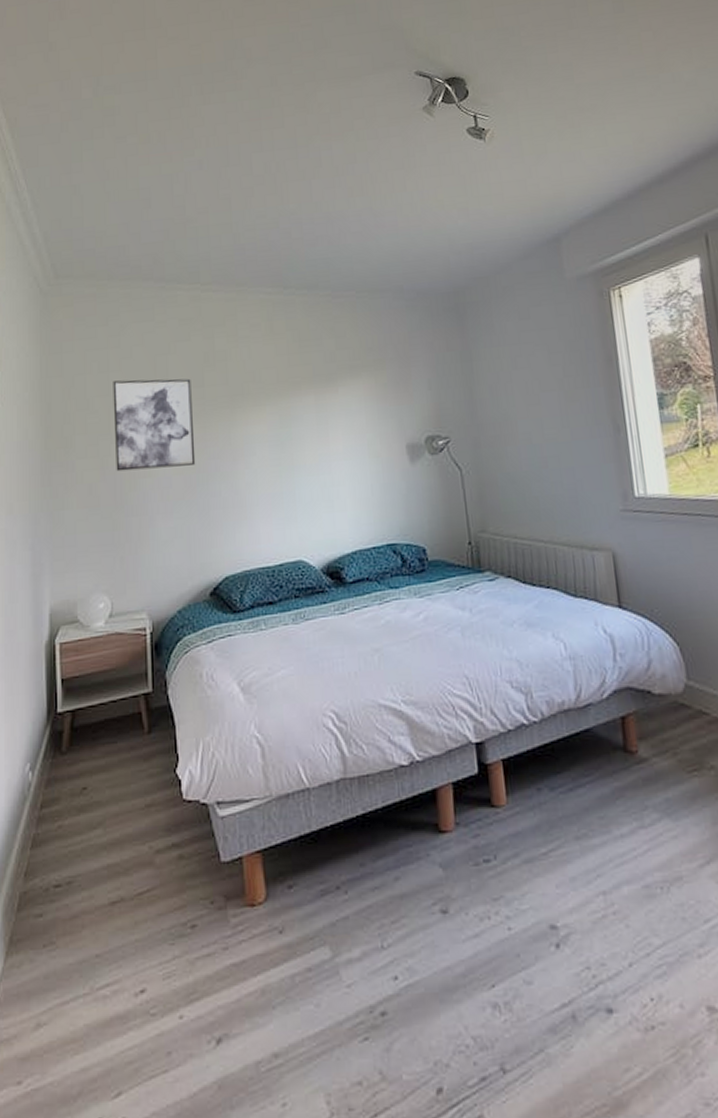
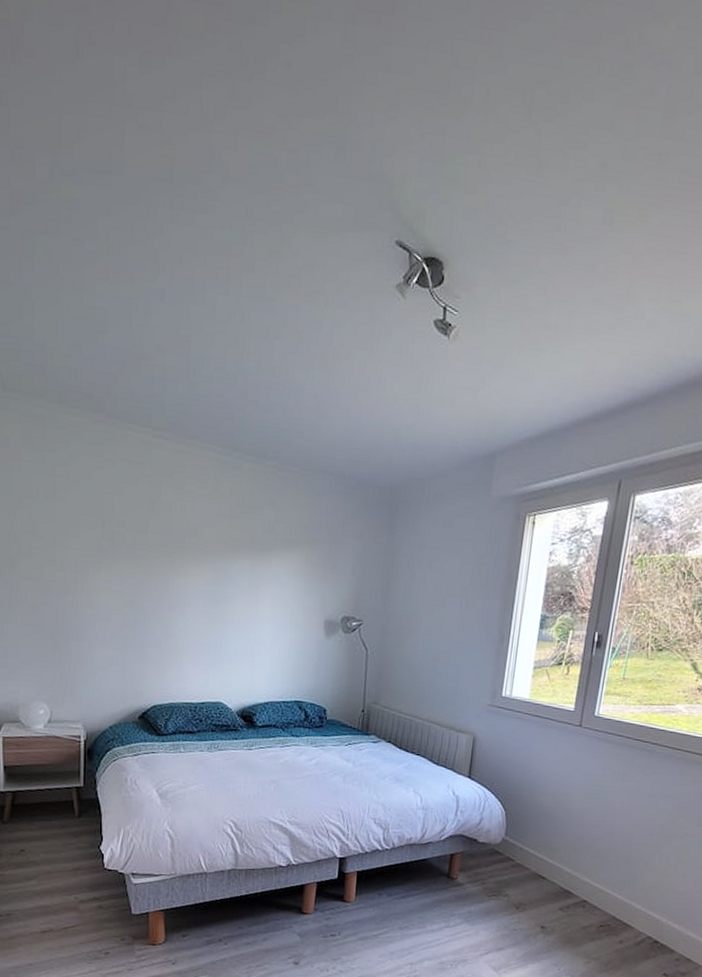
wall art: present [113,378,196,472] -> none [58,510,136,604]

